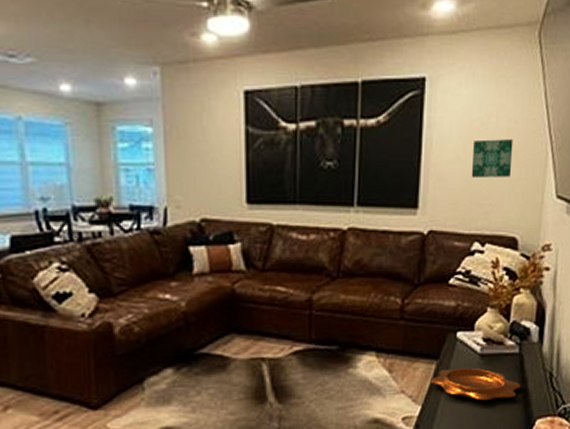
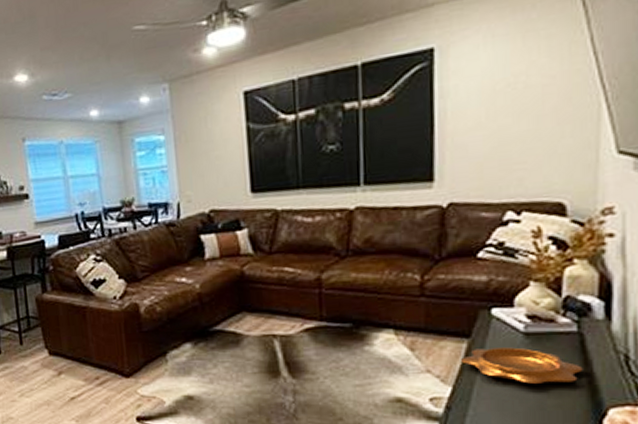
wall art: present [471,139,513,177] -> none [497,96,551,143]

